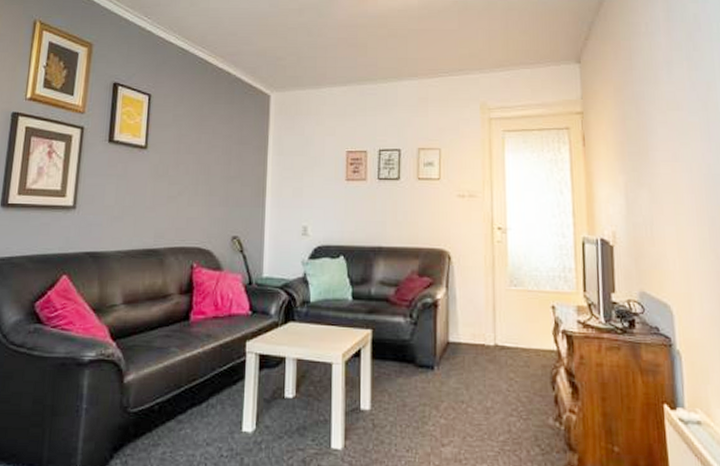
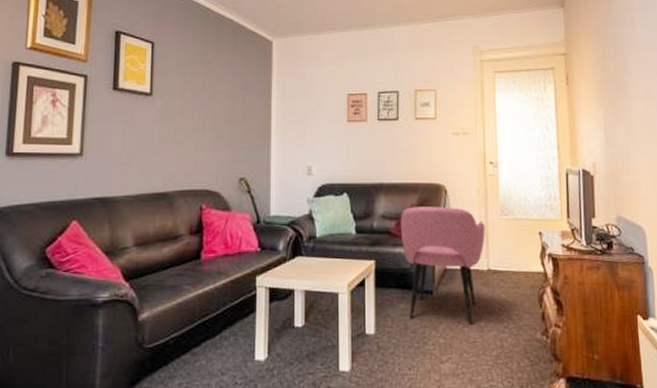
armchair: none [400,273,492,406] -> present [400,206,485,326]

